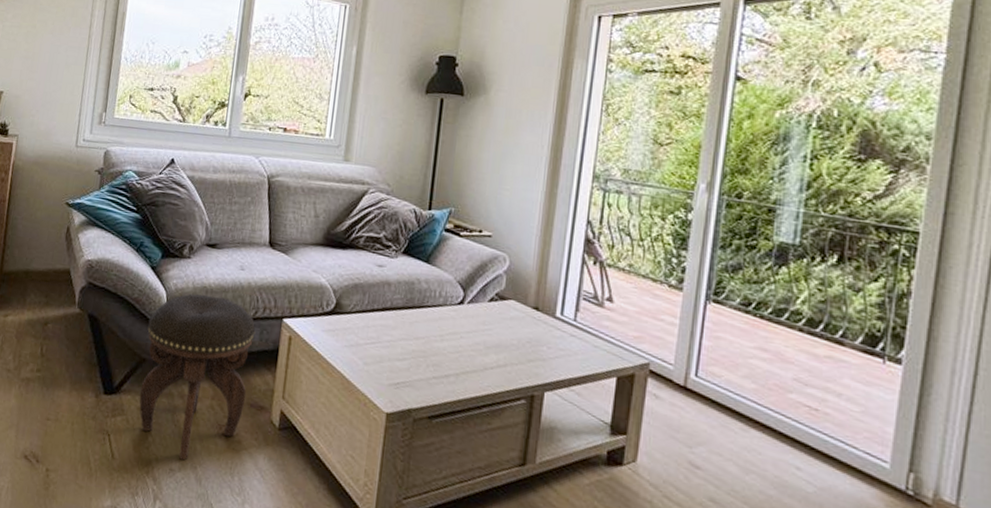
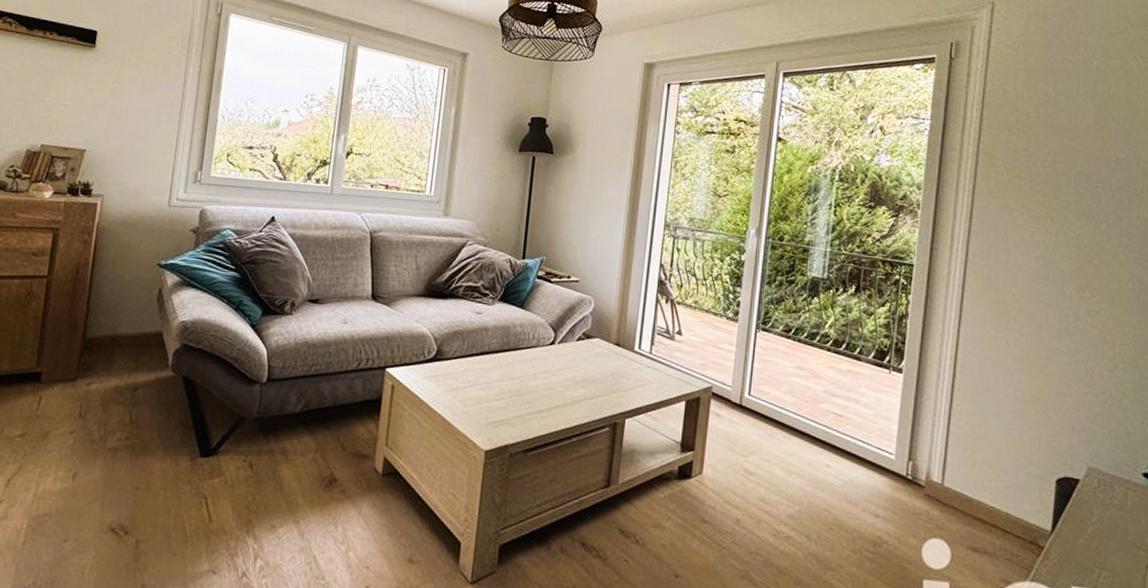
footstool: present [139,293,256,461] -> none [238,349,359,516]

